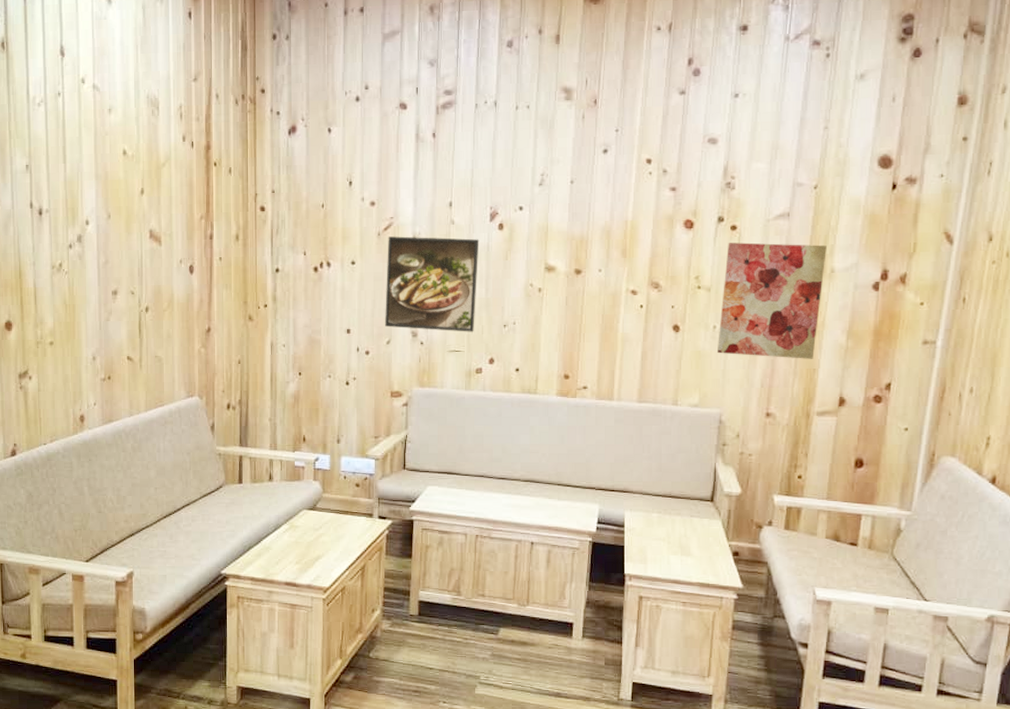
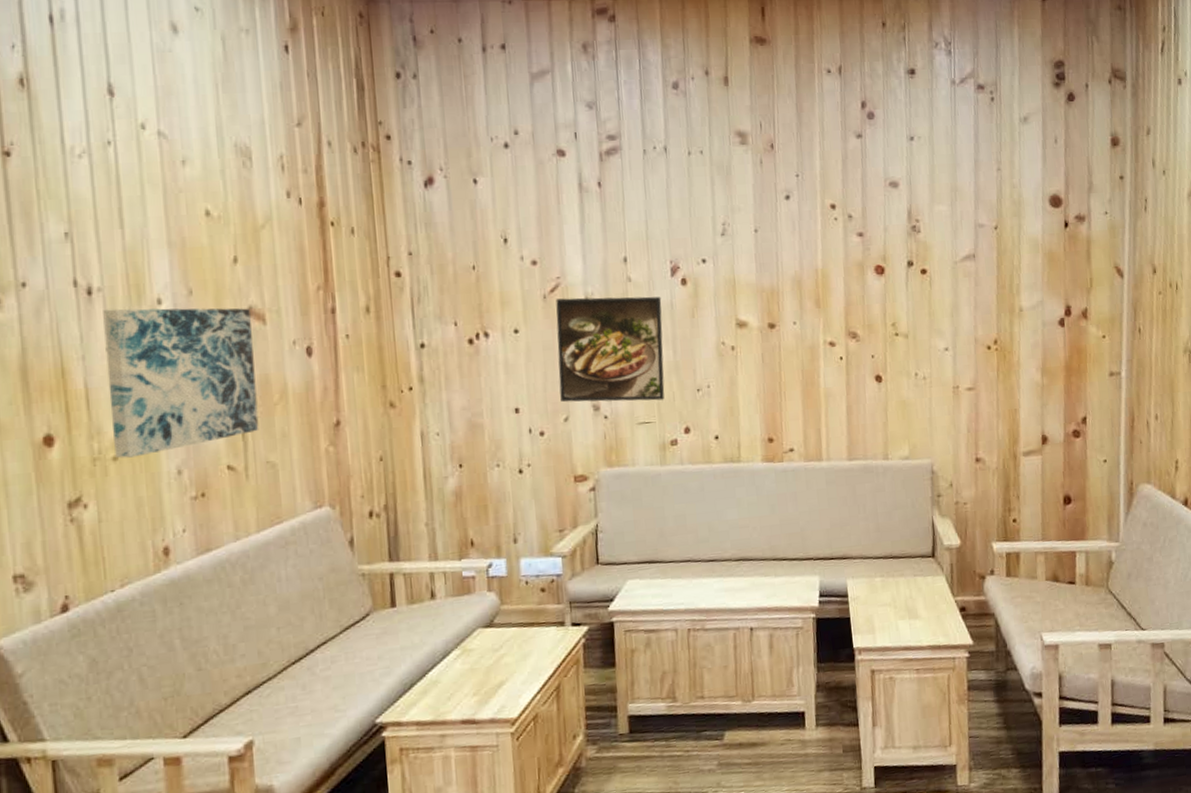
wall art: none [49,227,152,344] -> present [103,308,259,459]
wall art: present [718,242,827,359] -> none [920,284,1014,402]

